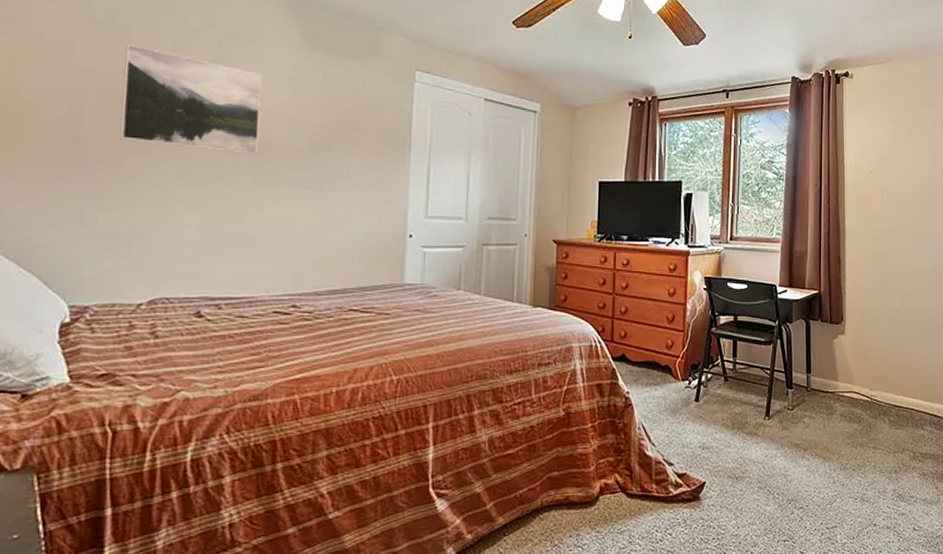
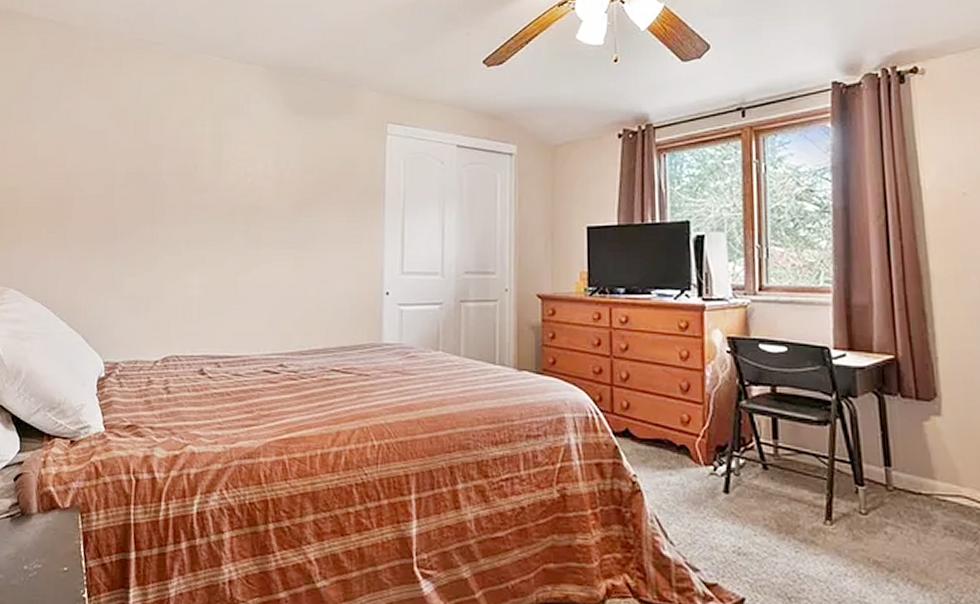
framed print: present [120,44,262,155] -> none [140,126,251,218]

